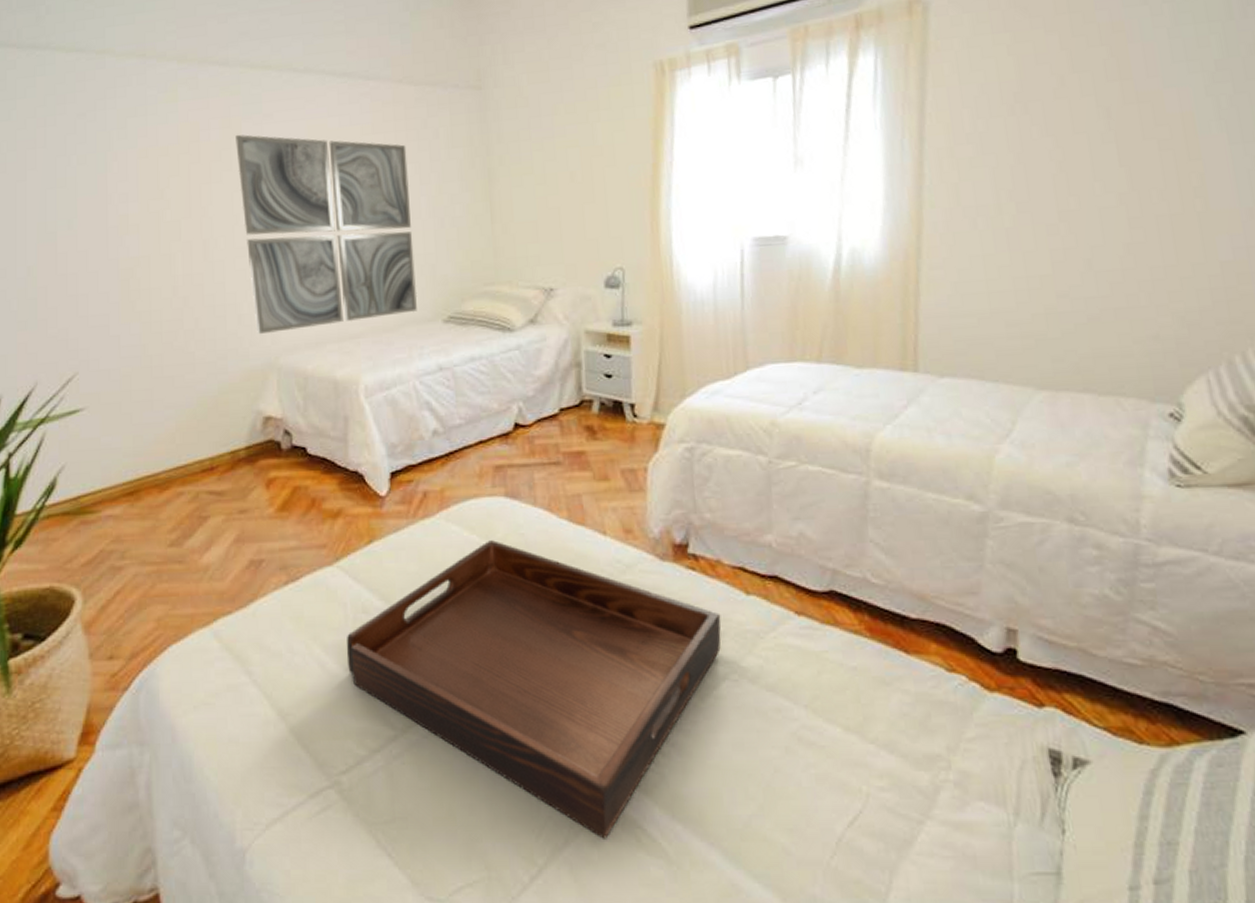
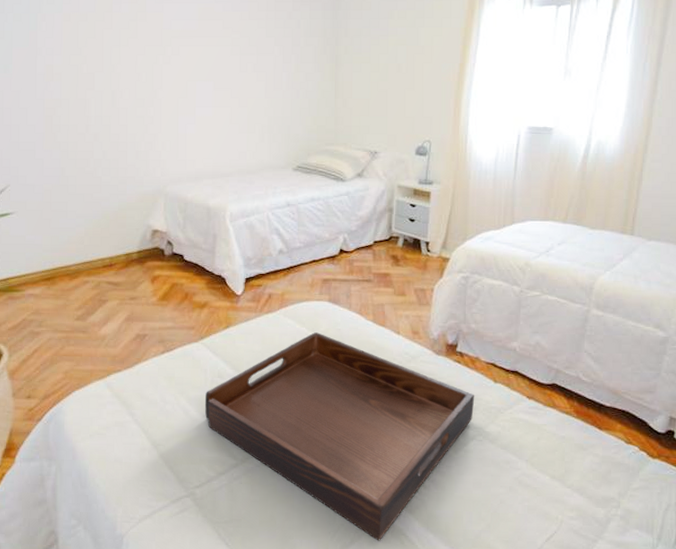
wall art: present [235,134,418,335] -> none [141,9,275,168]

